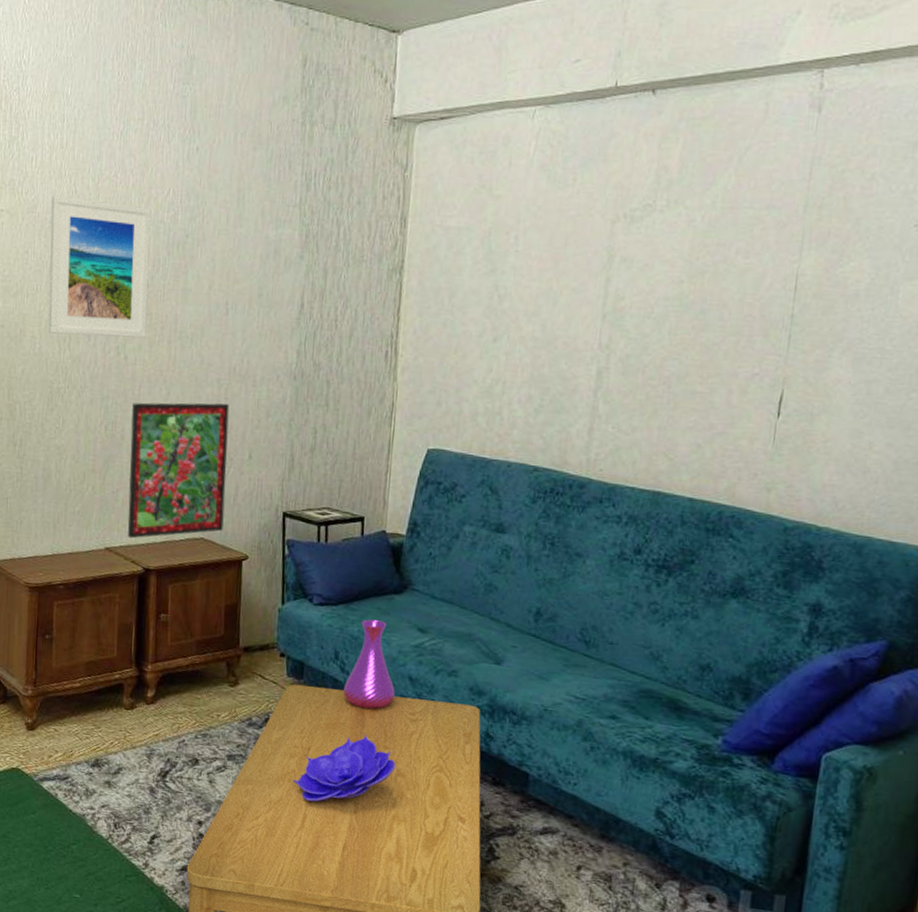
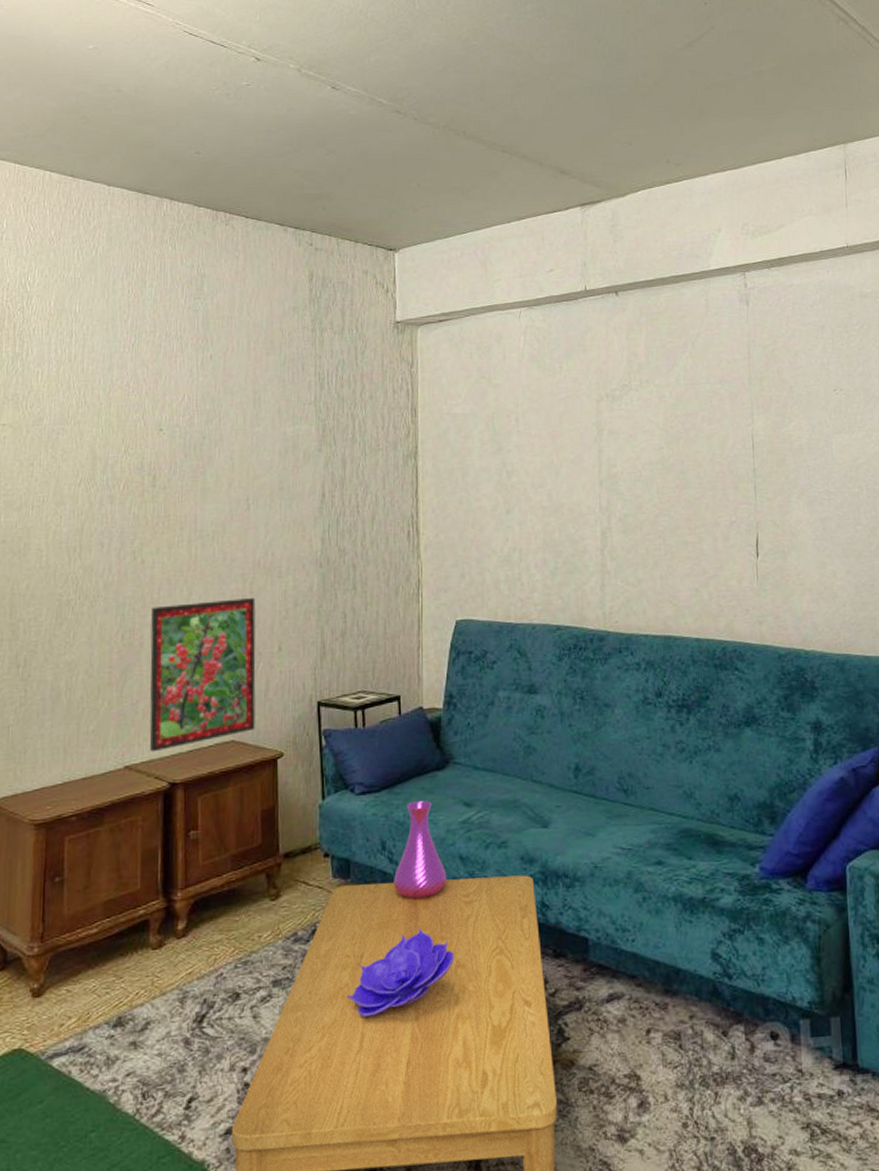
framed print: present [48,195,152,338] -> none [56,407,166,544]

